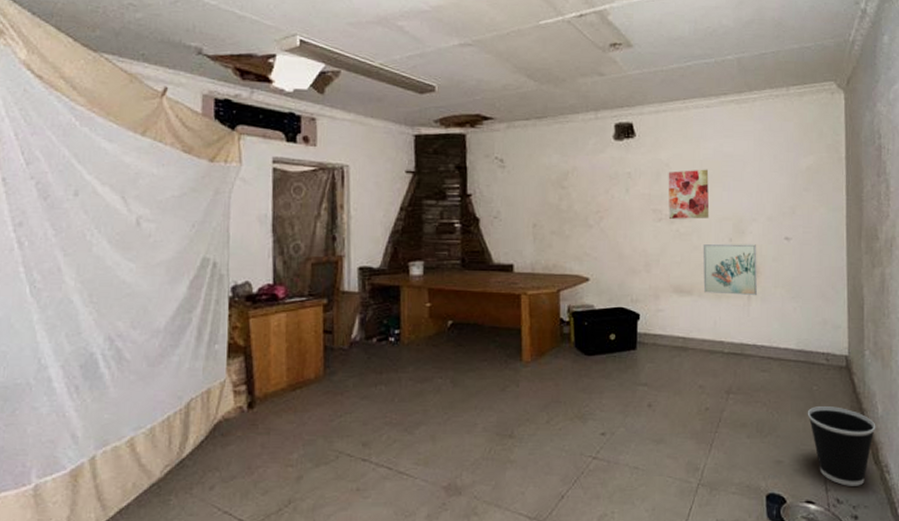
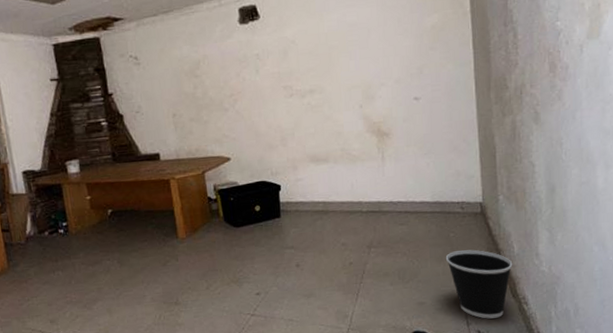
wall art: present [668,169,710,219] -> none [295,41,339,93]
wall art: present [702,243,758,295] -> none [334,108,391,159]

